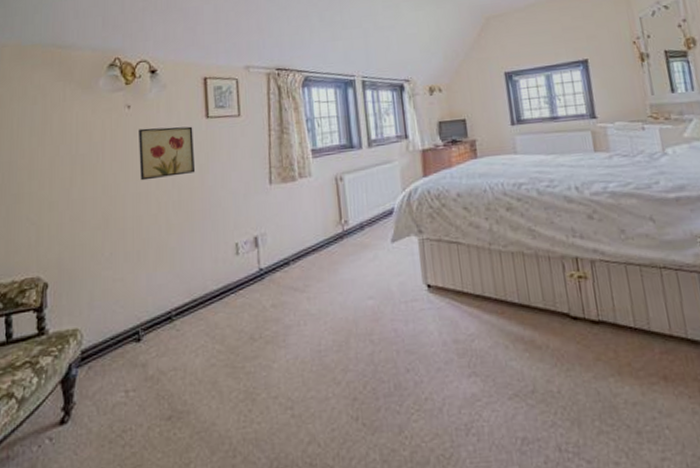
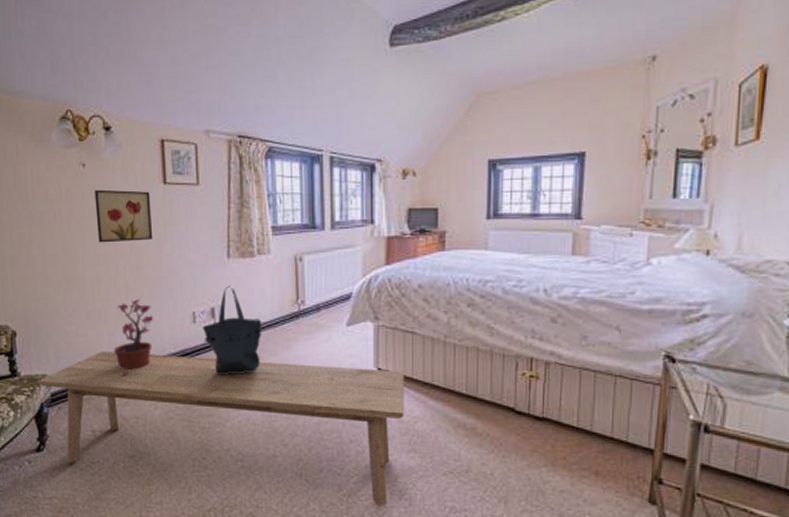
bench: none [68,284,460,449] -> present [38,350,404,508]
potted plant: none [152,234,195,322] -> present [113,299,154,376]
tote bag: none [245,212,307,310] -> present [202,286,263,375]

